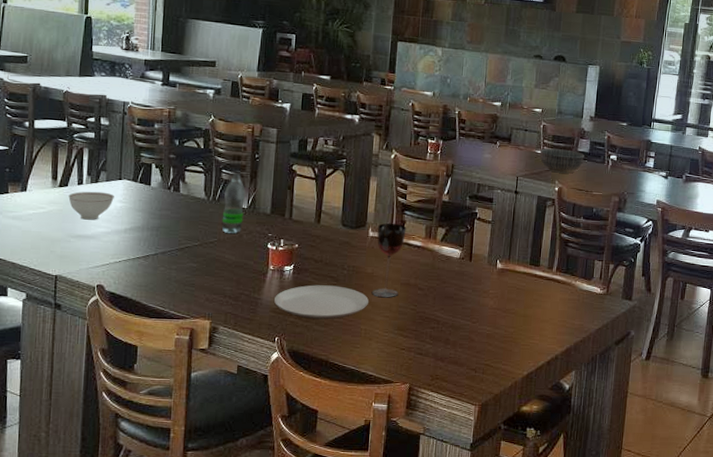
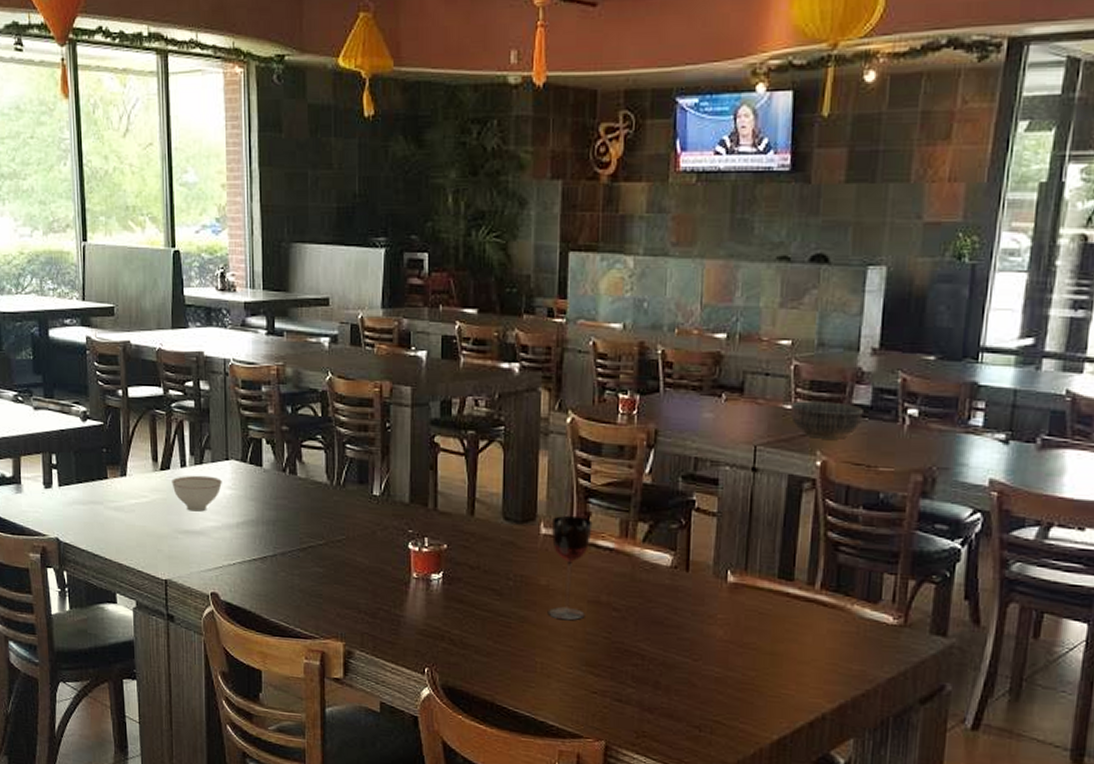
bottle: present [221,173,246,234] -> none [349,449,377,530]
plate: present [274,285,369,320] -> none [421,599,544,648]

